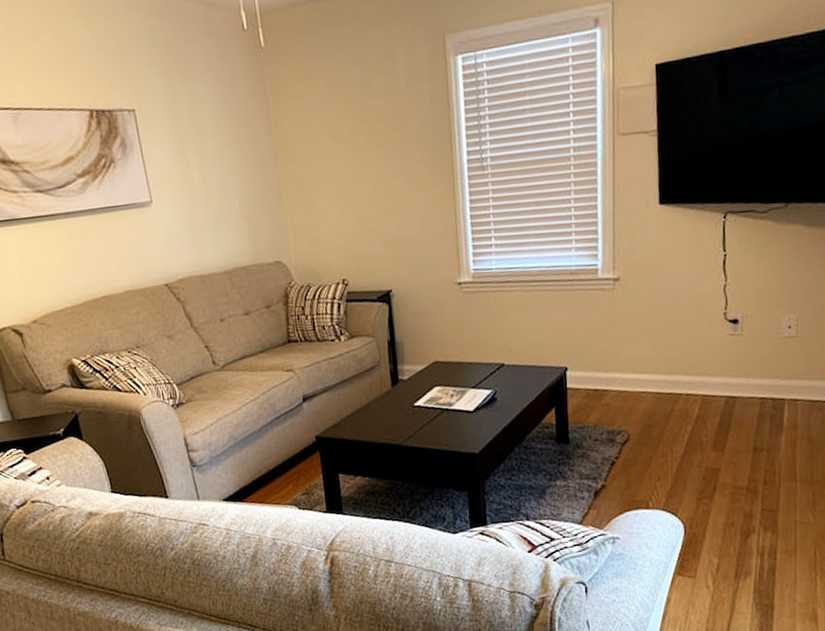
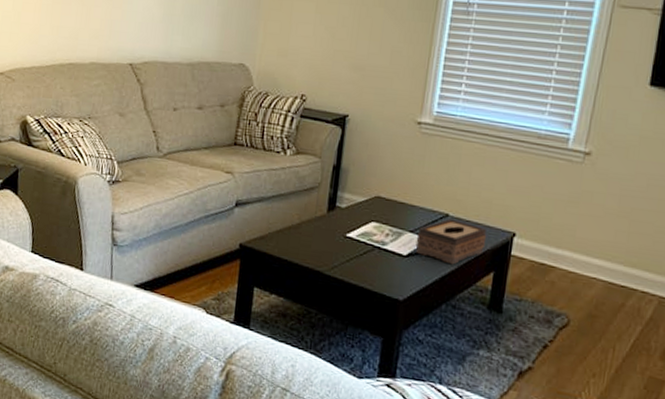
tissue box: none [479,367,543,410] -> present [415,218,487,265]

